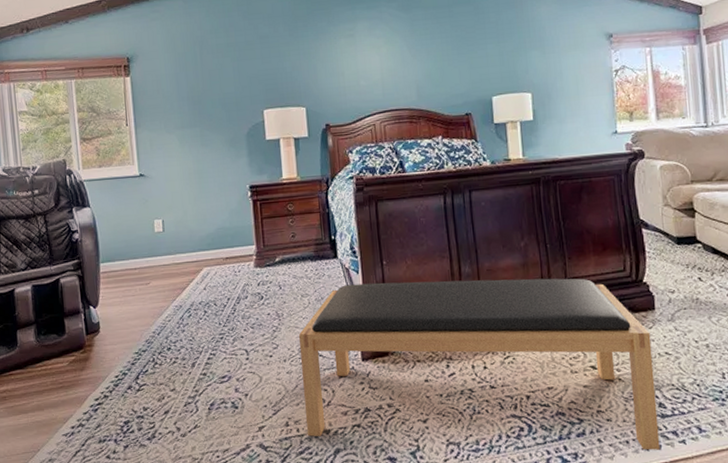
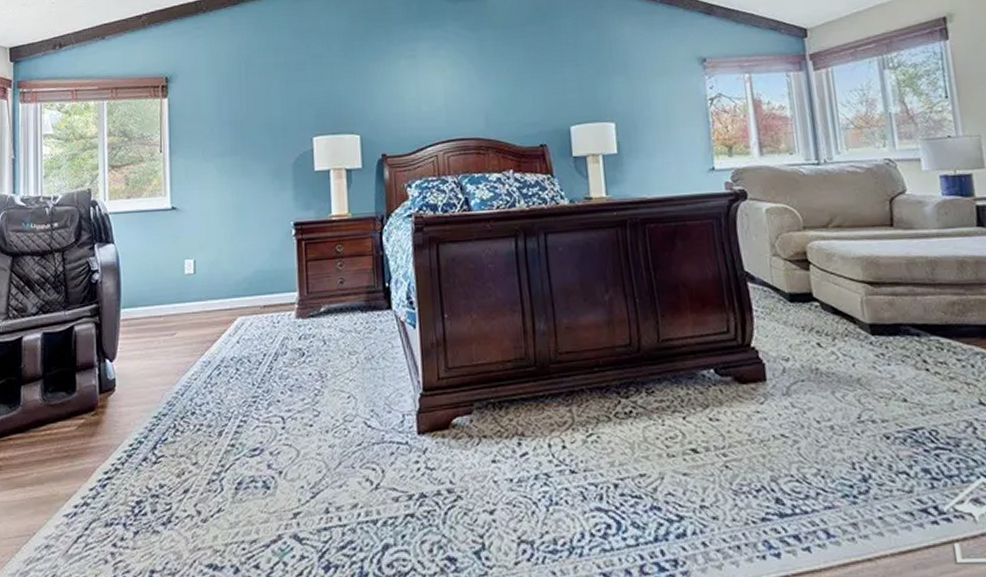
bench: present [298,278,660,451] -> none [344,339,780,559]

